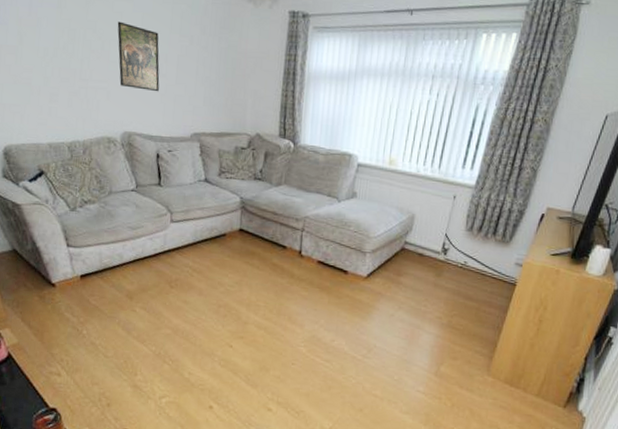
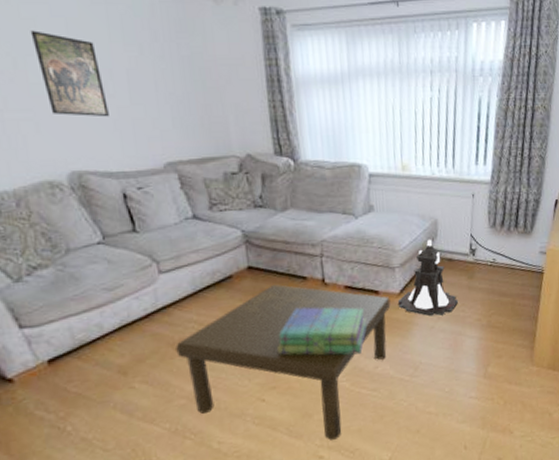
coffee table: none [171,248,357,397] -> present [176,285,391,440]
stack of books: none [251,272,332,325] -> present [278,307,367,356]
lantern: none [363,231,423,306] -> present [397,239,459,317]

